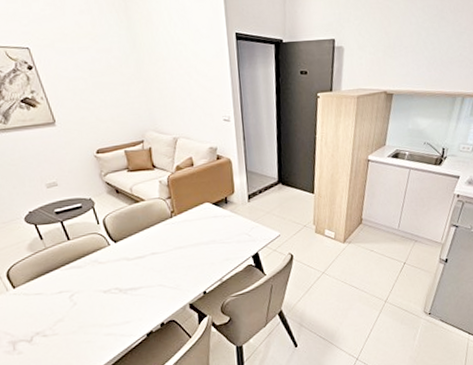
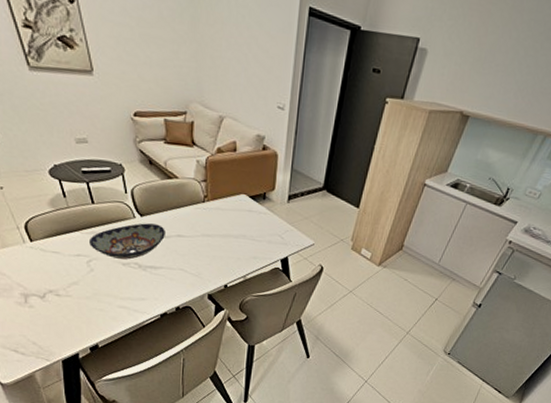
decorative bowl: none [69,247,140,288] -> present [90,223,165,260]

